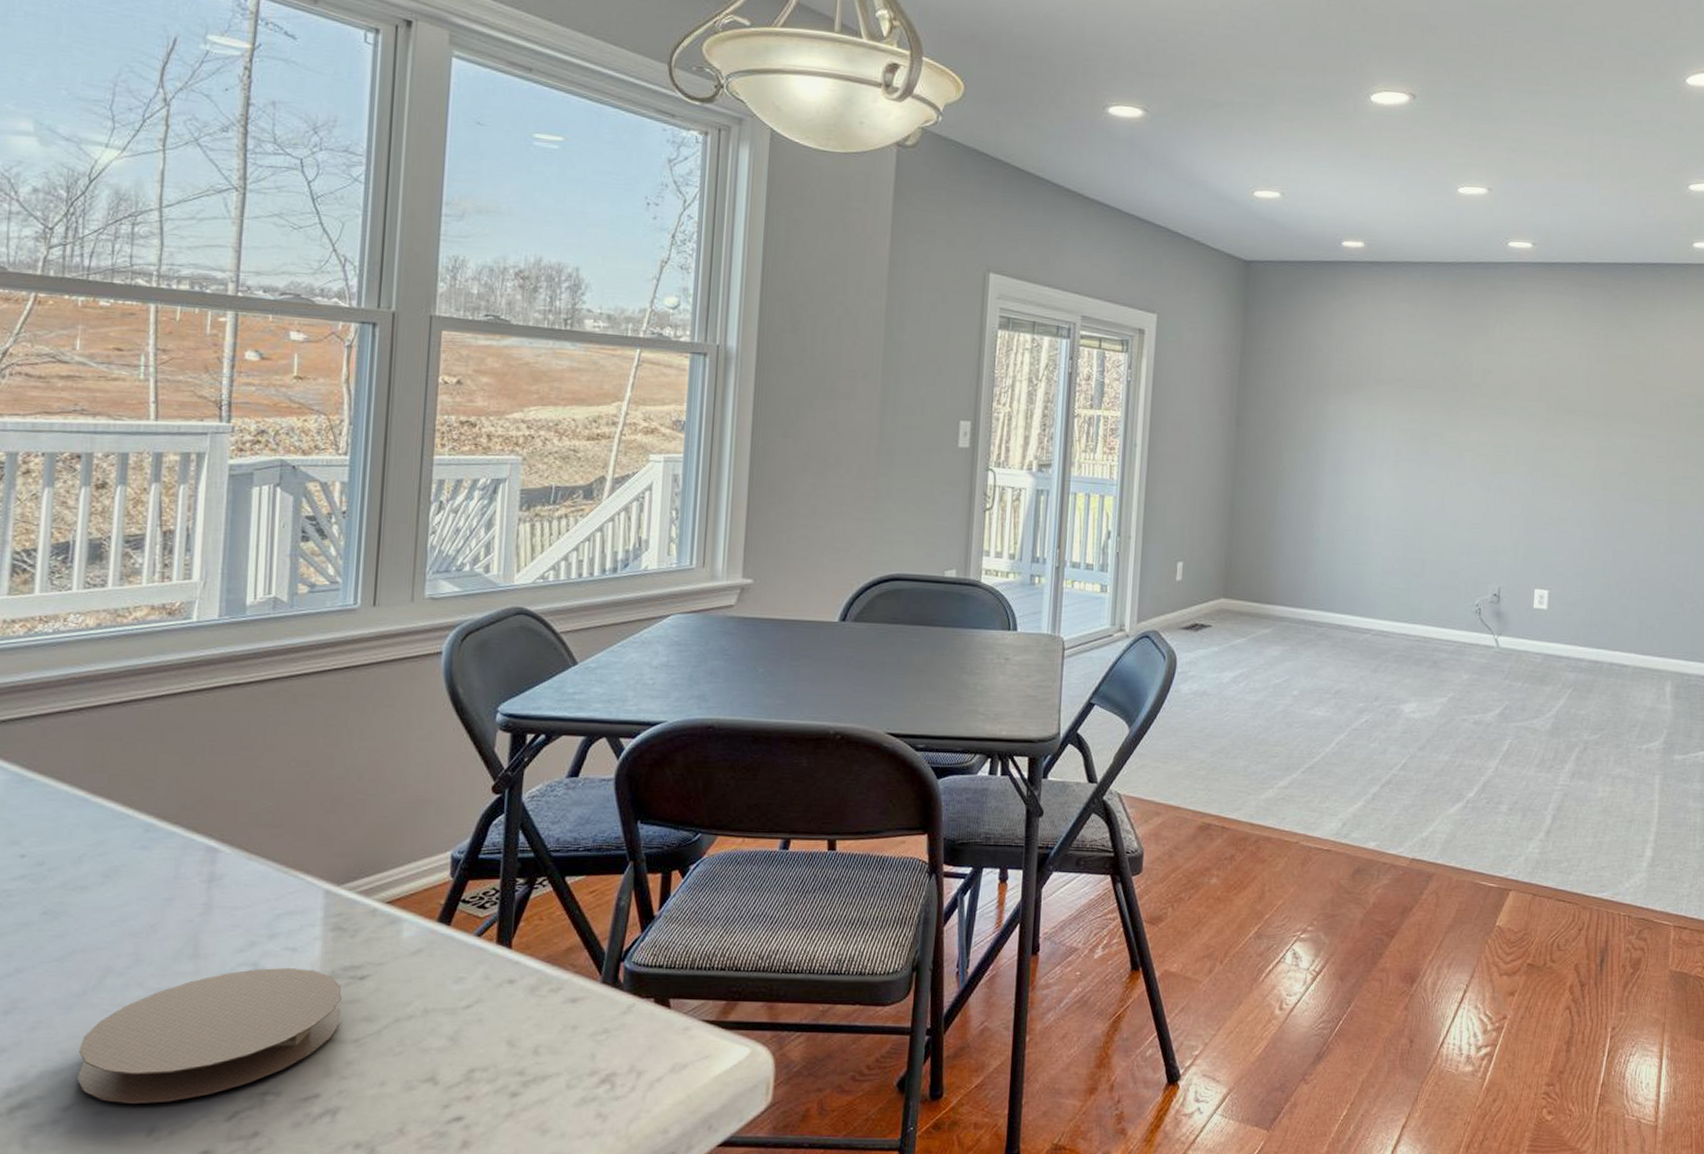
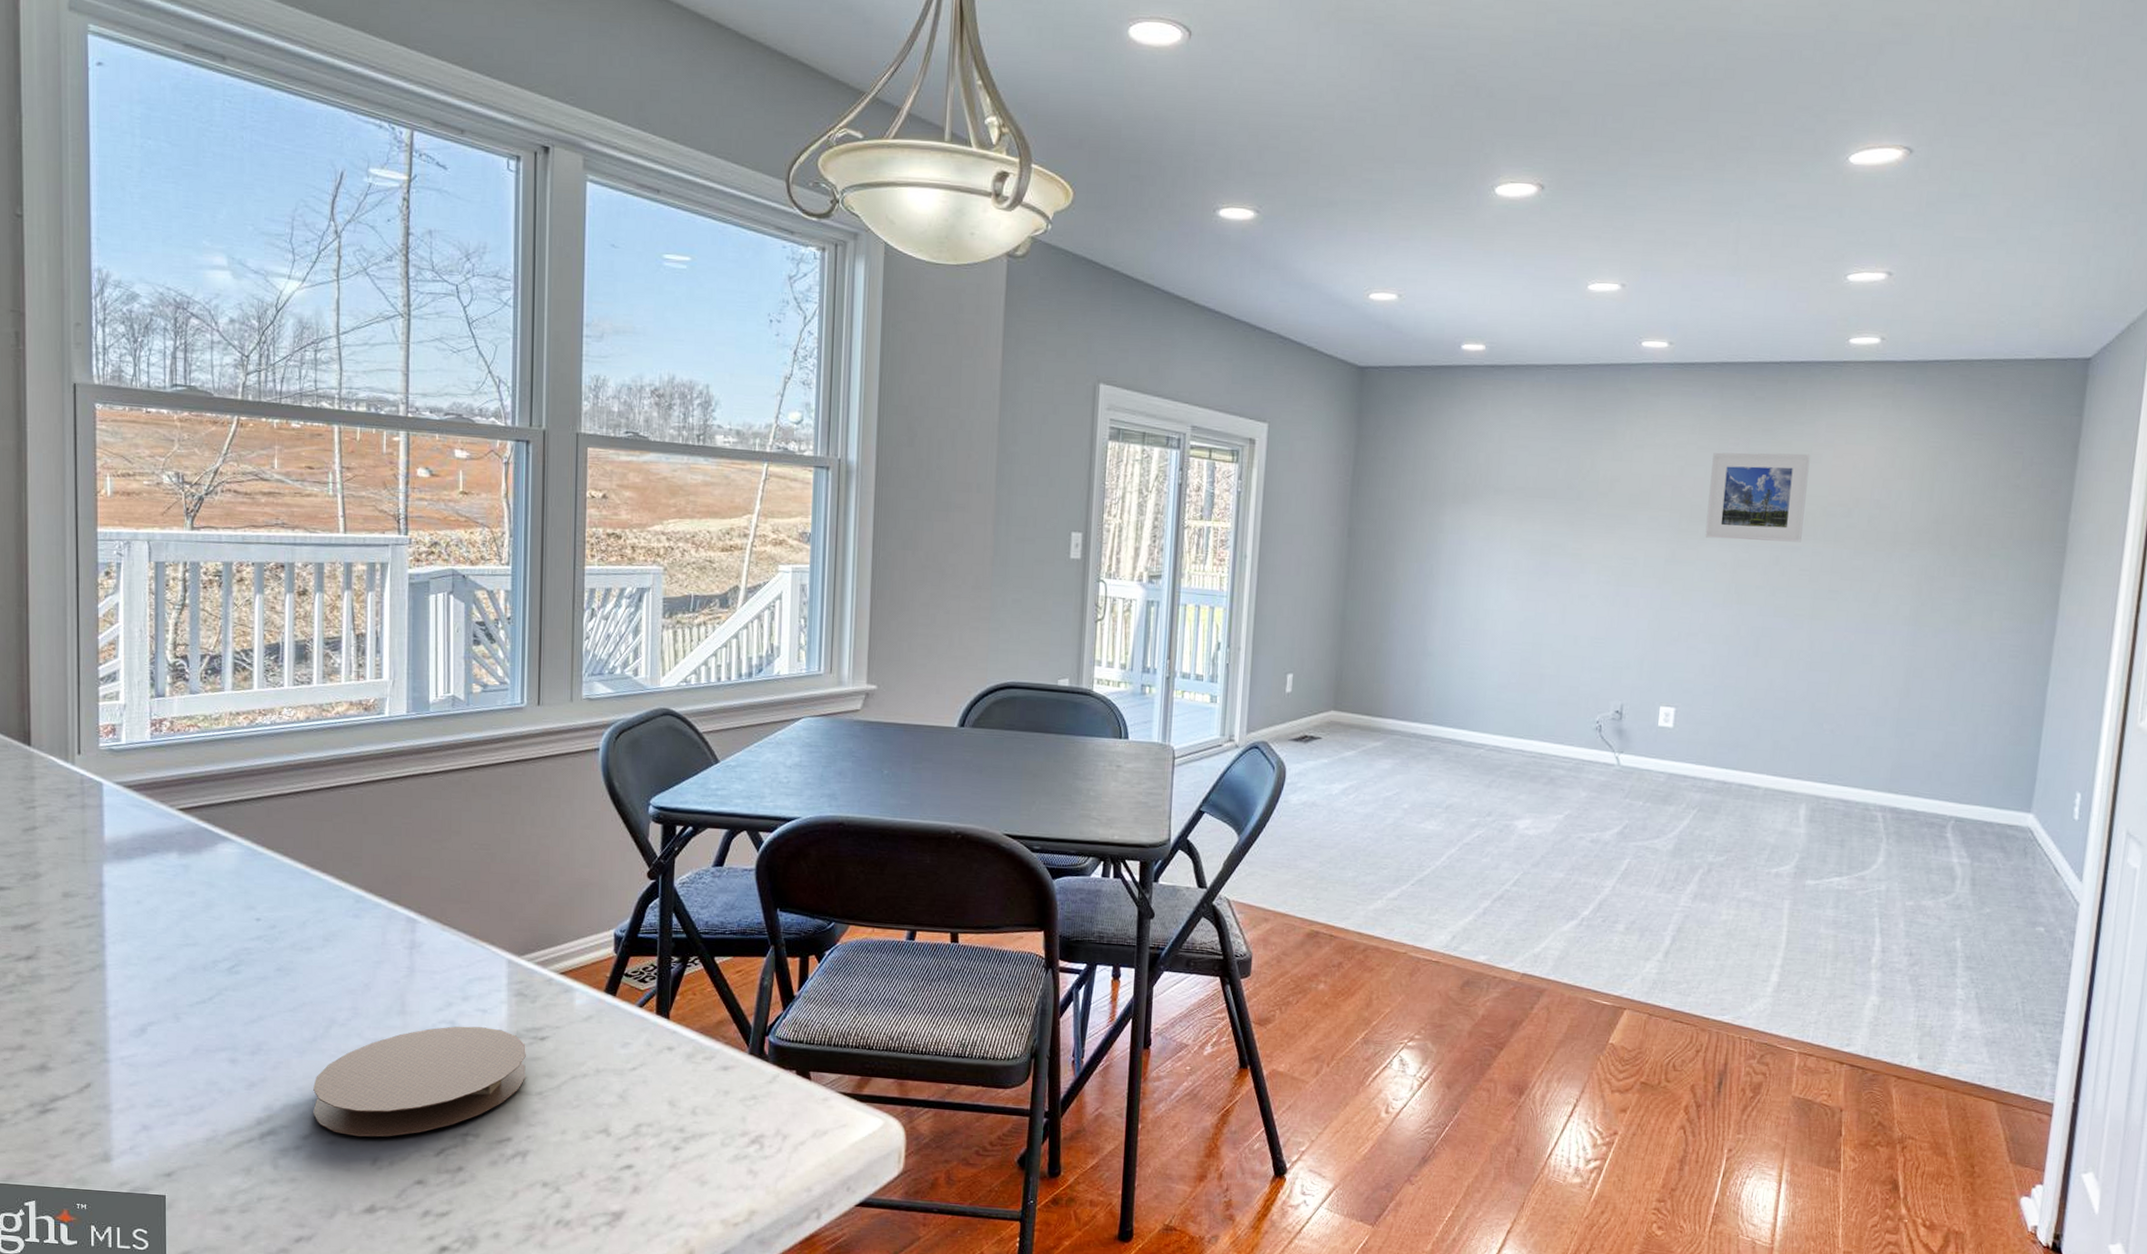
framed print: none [1571,346,1663,431] -> present [1705,452,1810,543]

